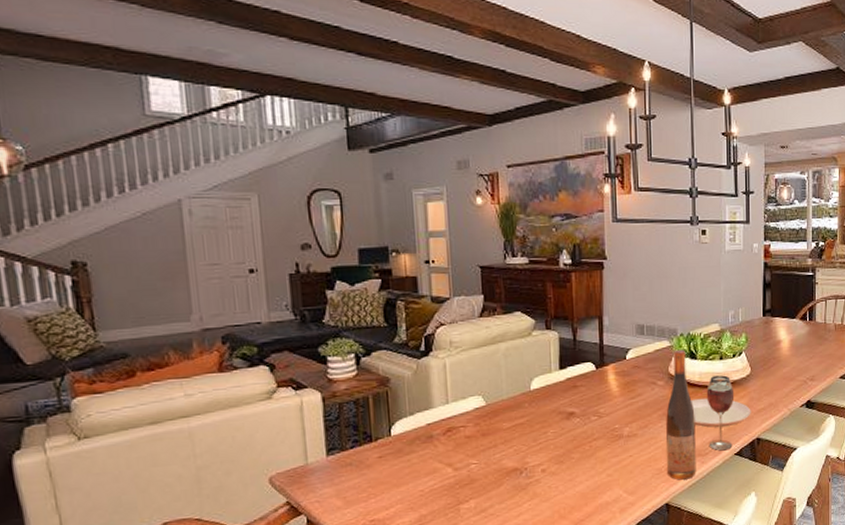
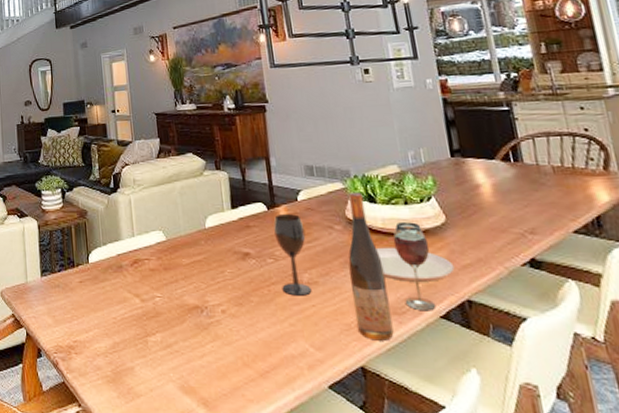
wine glass: none [601,371,631,449] -> present [273,213,312,296]

